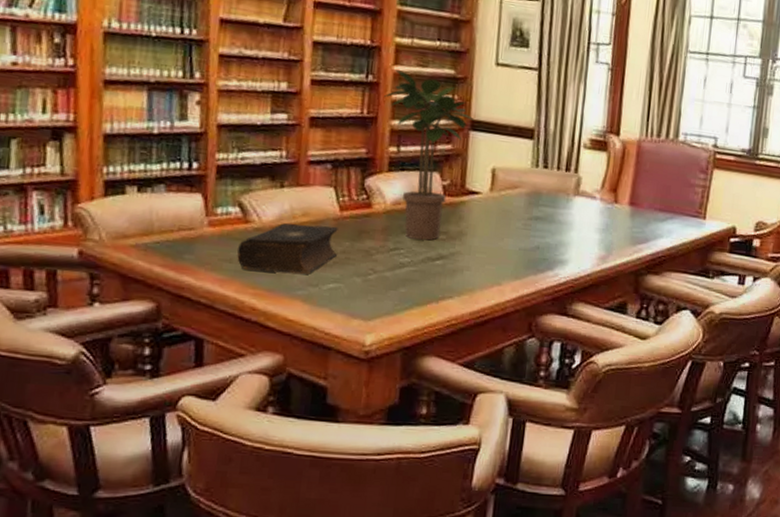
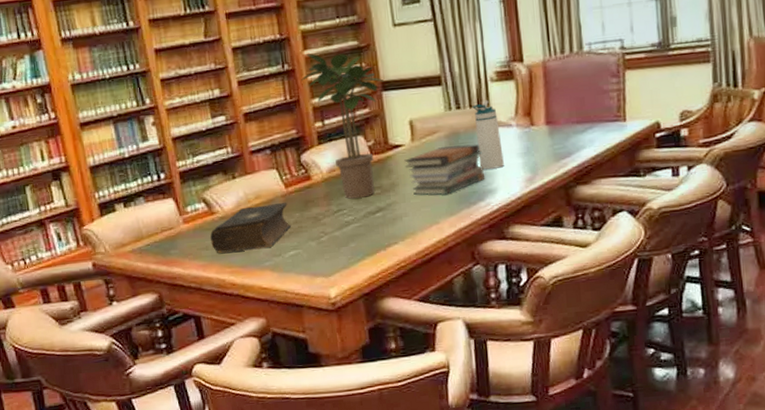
book stack: none [477,203,561,256] -> present [404,143,485,195]
water bottle: none [555,165,584,240] -> present [472,100,504,170]

